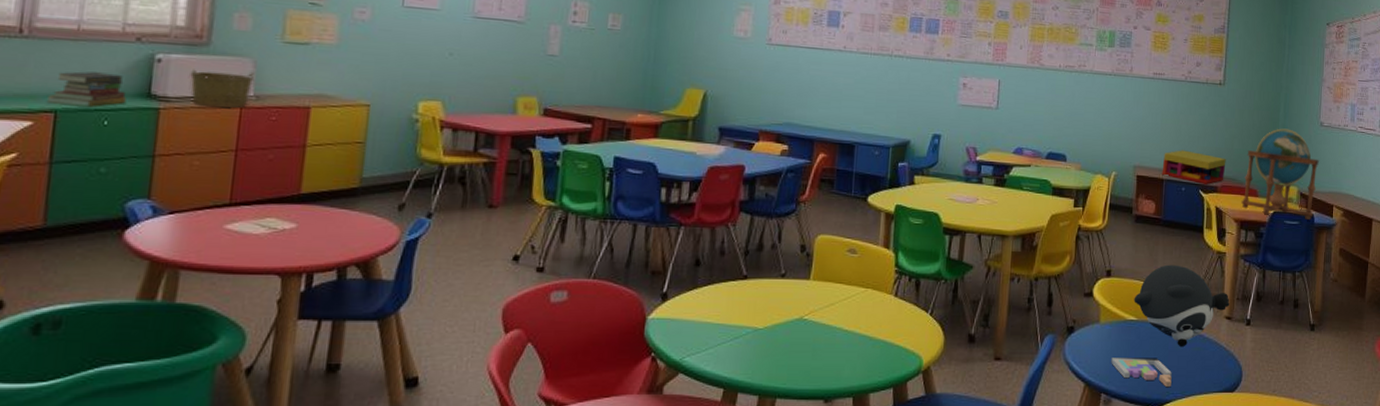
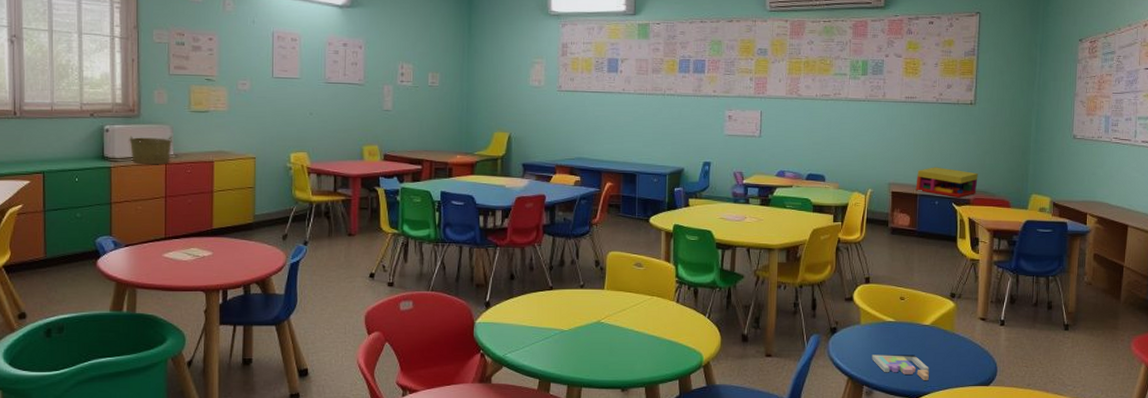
books: present [46,71,127,109] -> none [36,142,88,169]
stuffed animal: present [1134,264,1230,346] -> none [891,271,984,345]
globe: present [1241,128,1319,221] -> none [994,142,1072,229]

